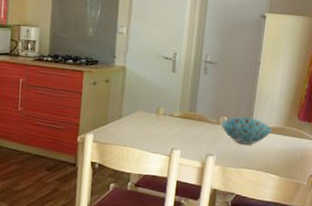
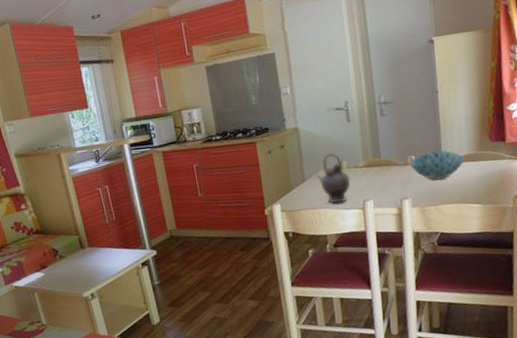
teapot: none [132,97,164,146] -> present [316,152,351,204]

